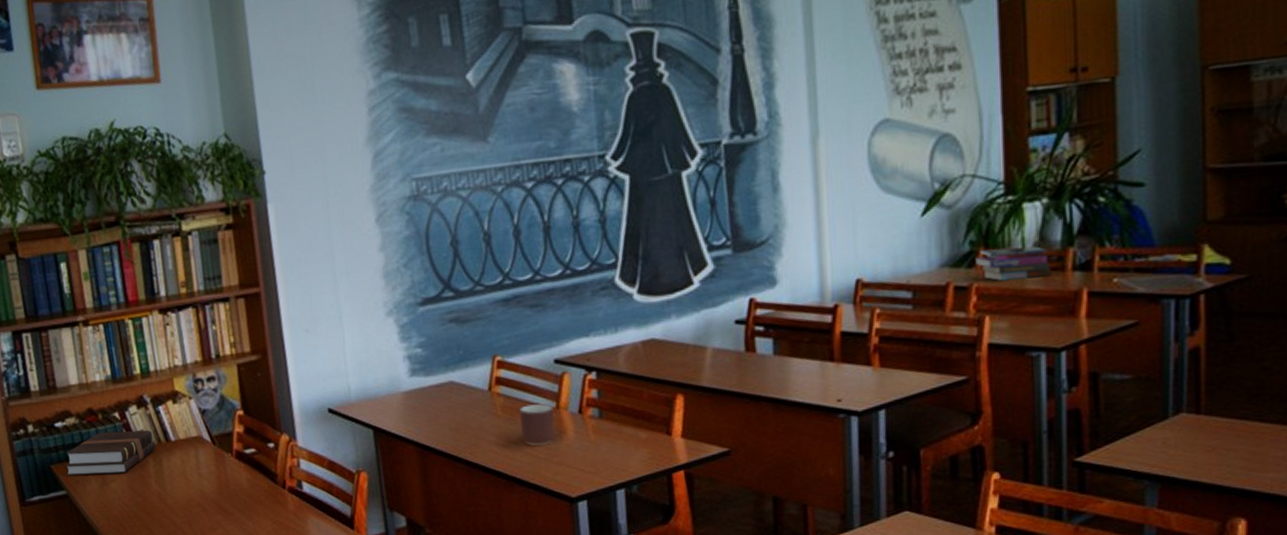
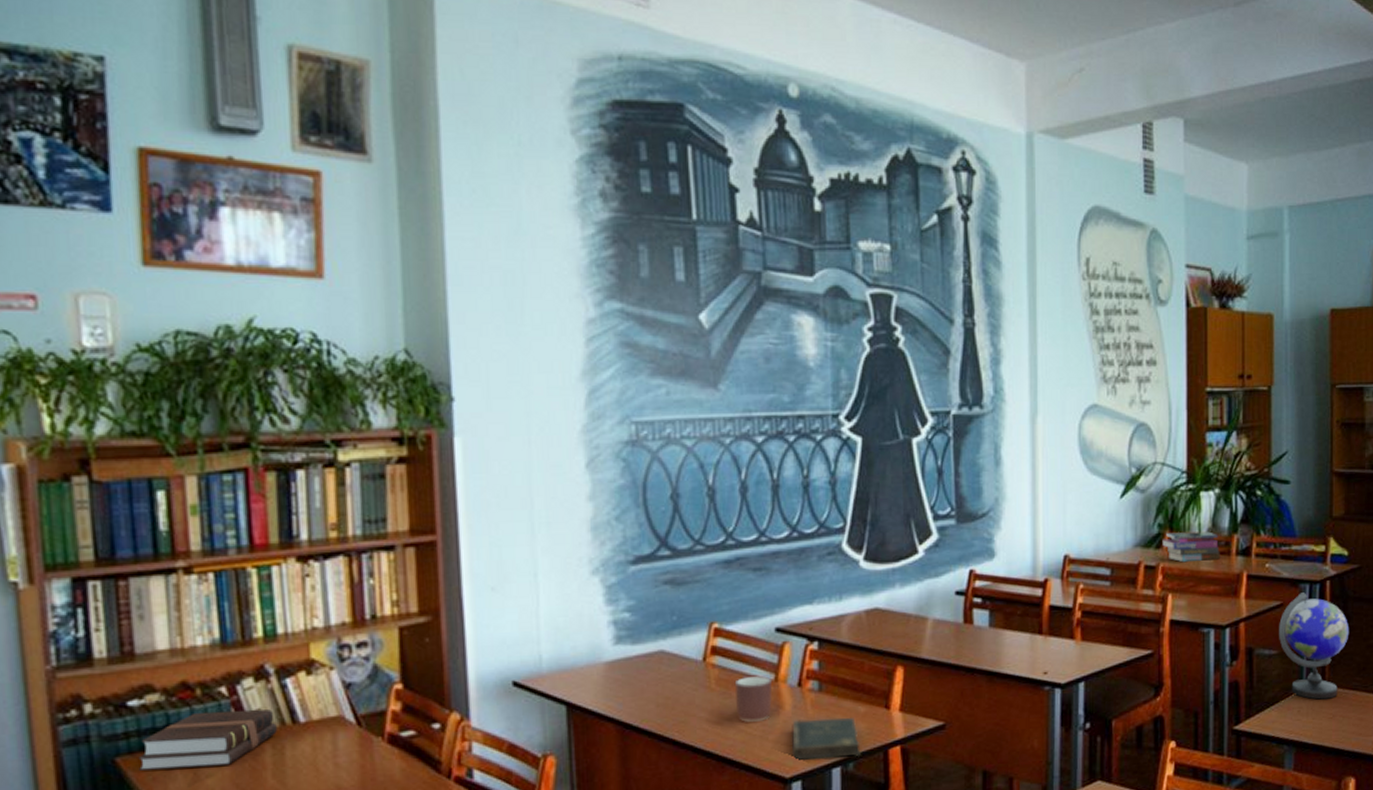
bible: none [575,442,644,481] -> present [791,717,861,760]
globe: none [1134,309,1235,430] -> present [1279,592,1350,700]

